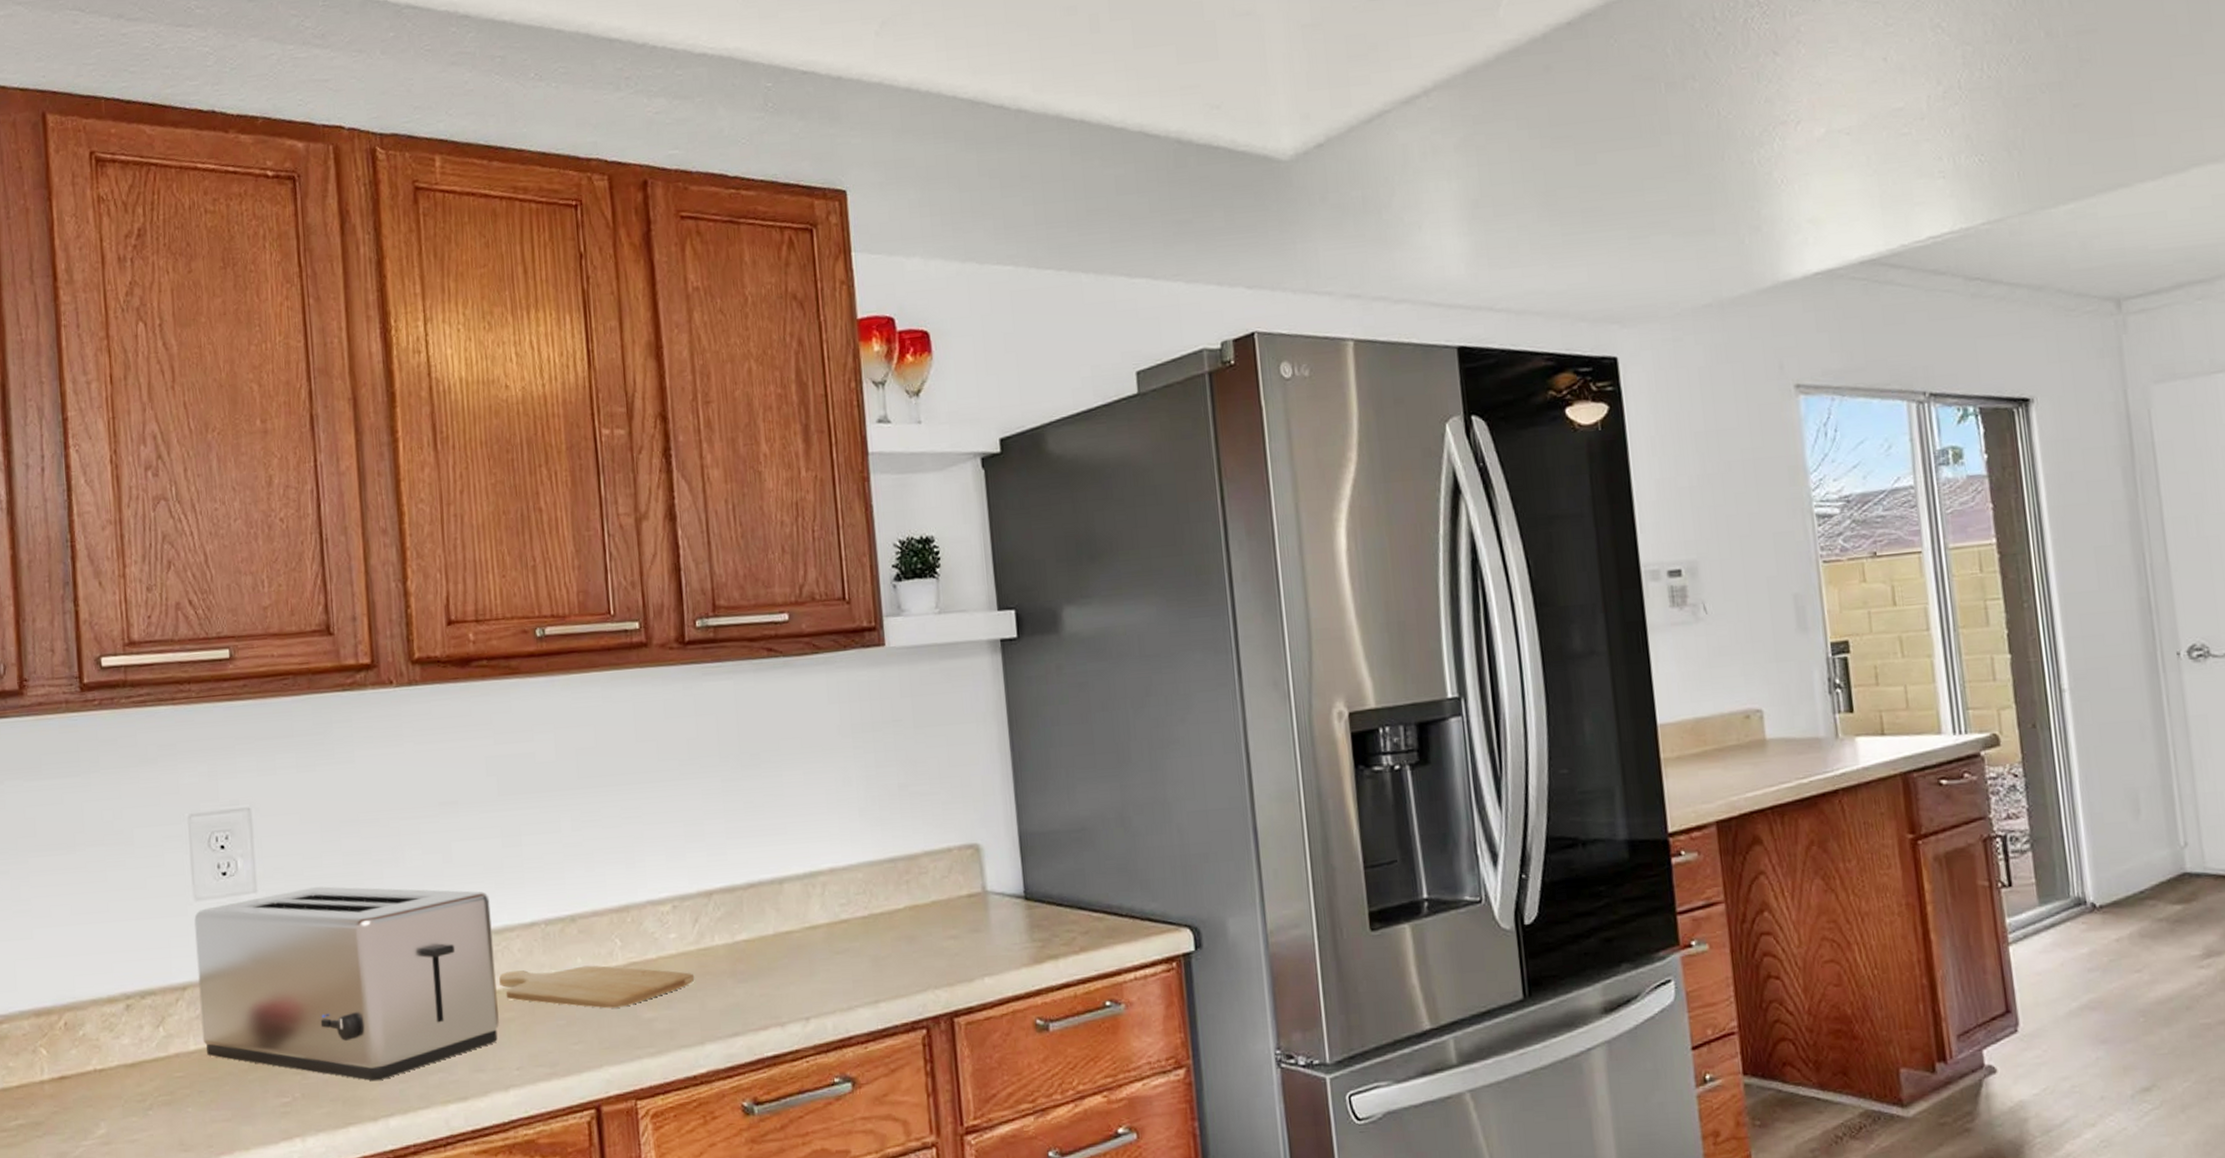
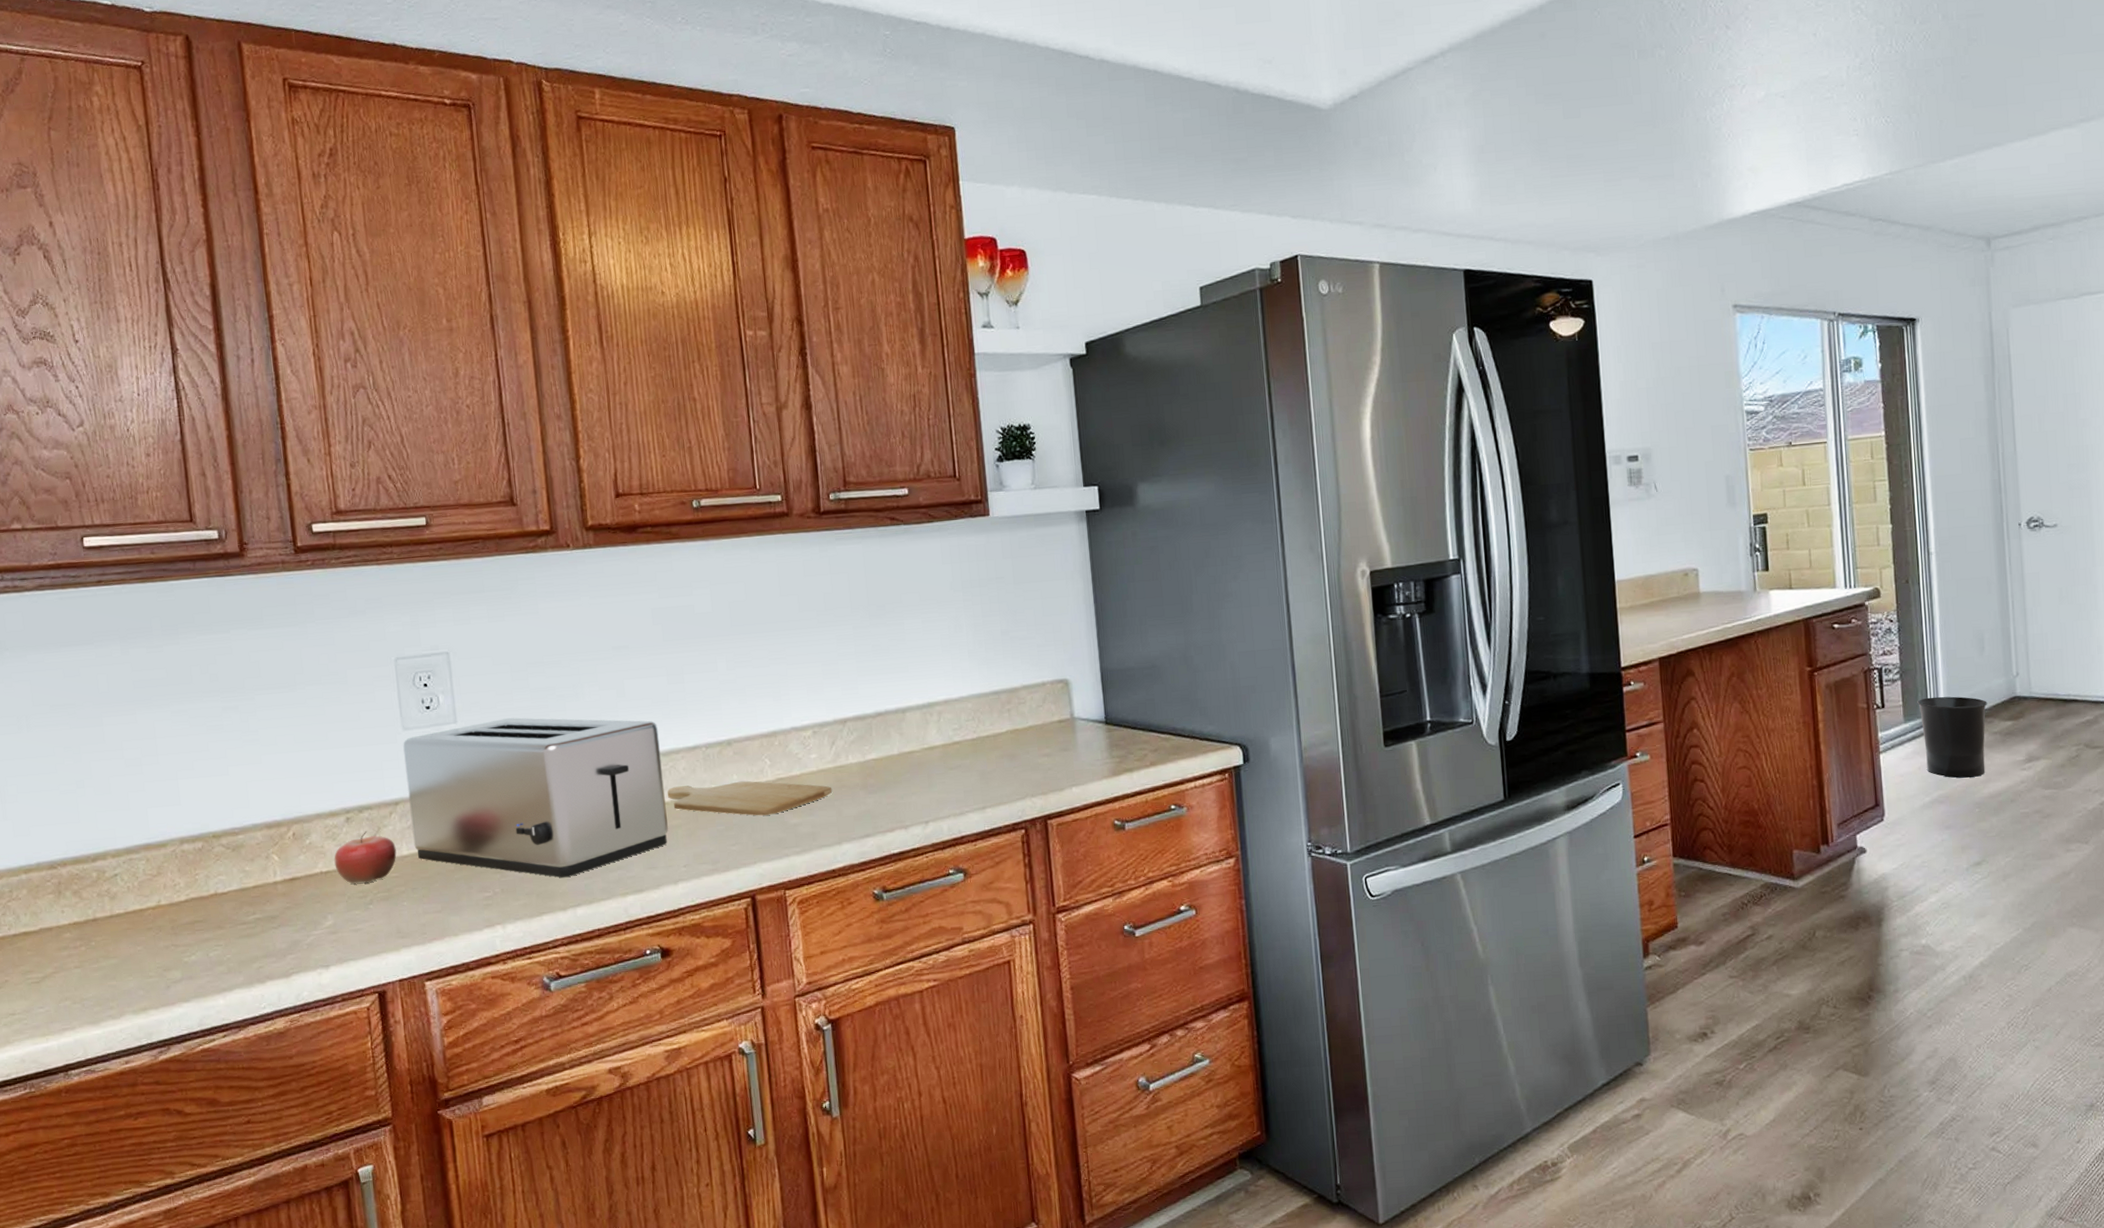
fruit: none [110,1021,182,1085] -> present [334,831,397,884]
waste bin: none [2054,872,2150,978] -> present [1917,696,1988,778]

